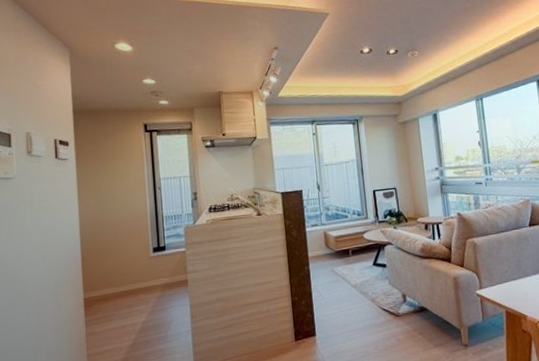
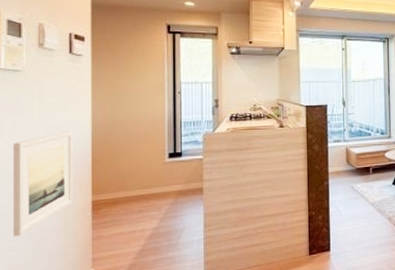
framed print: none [8,232,66,338] -> present [12,131,73,237]

